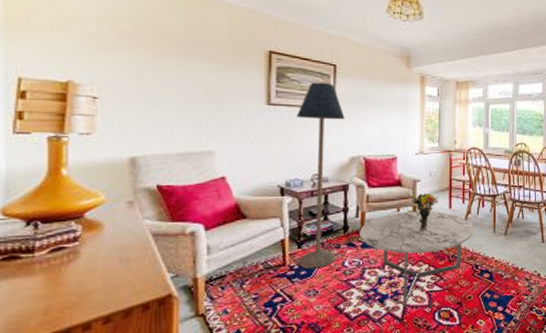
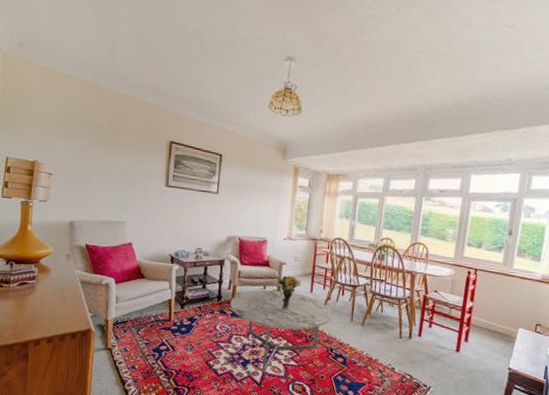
floor lamp: present [296,82,345,269] -> none [179,169,226,328]

